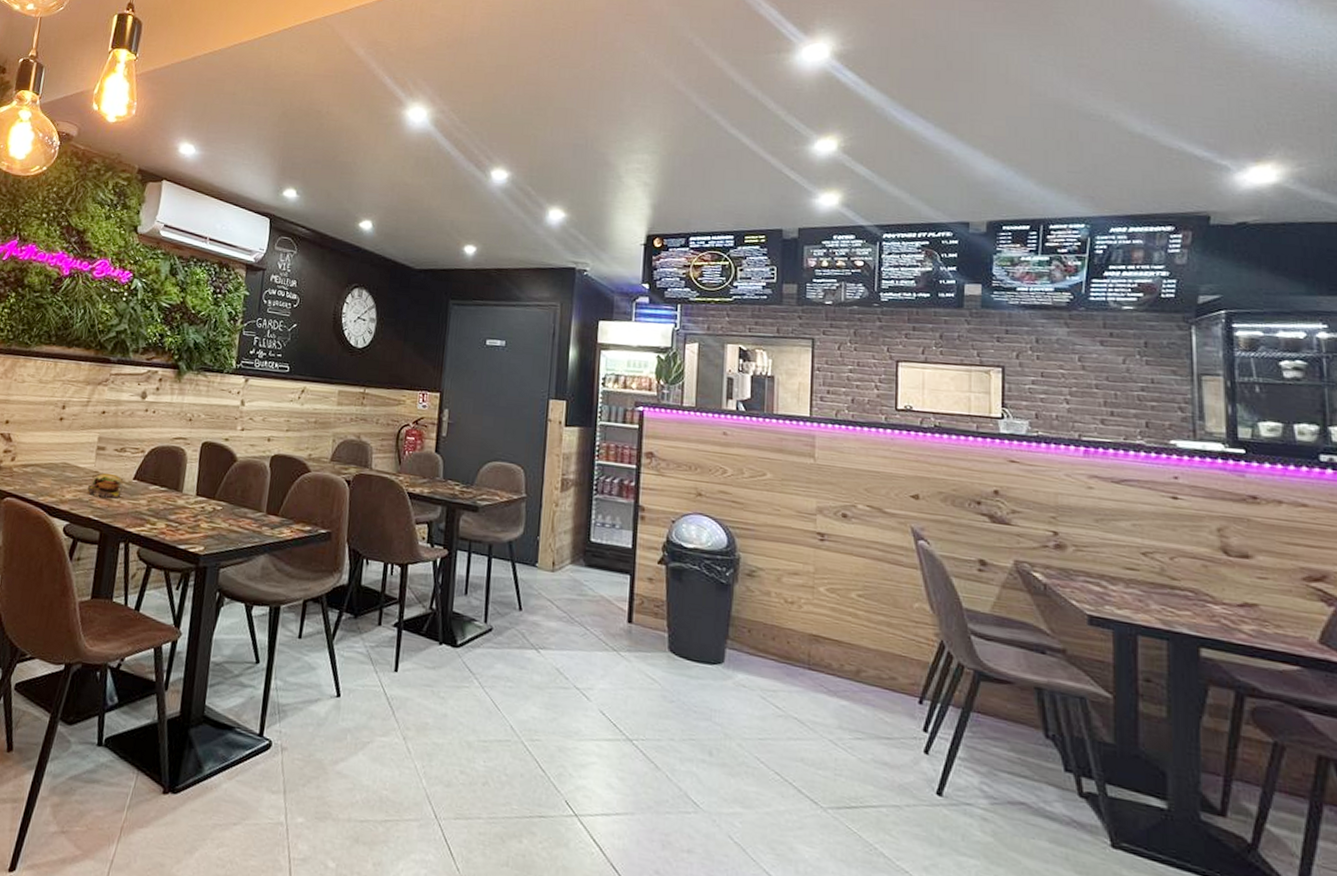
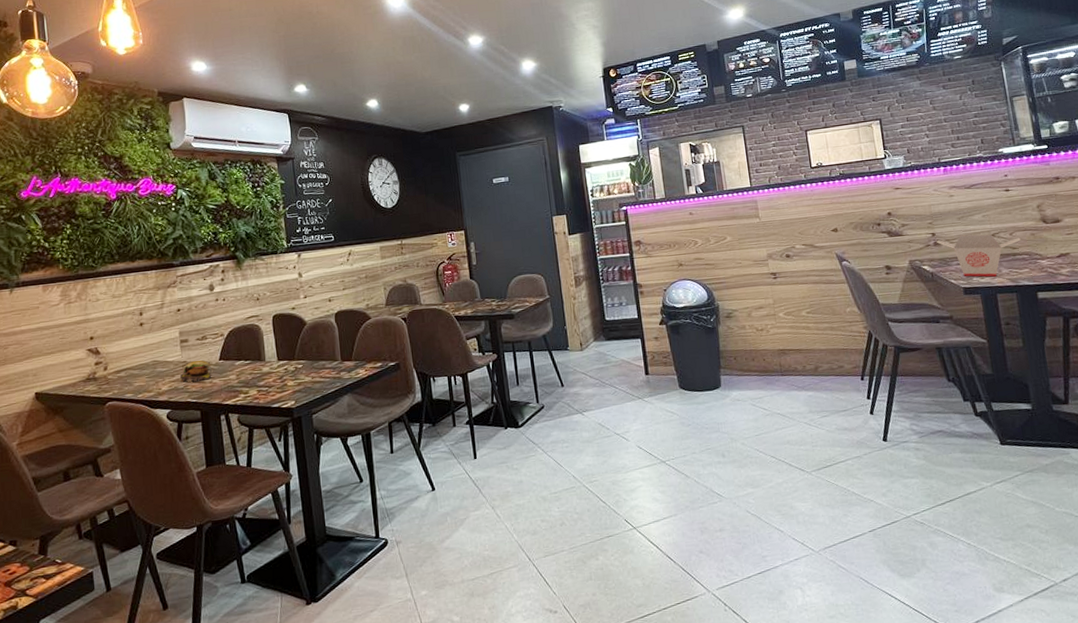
takeout container: none [1058,542,1186,611] -> present [936,234,1021,277]

